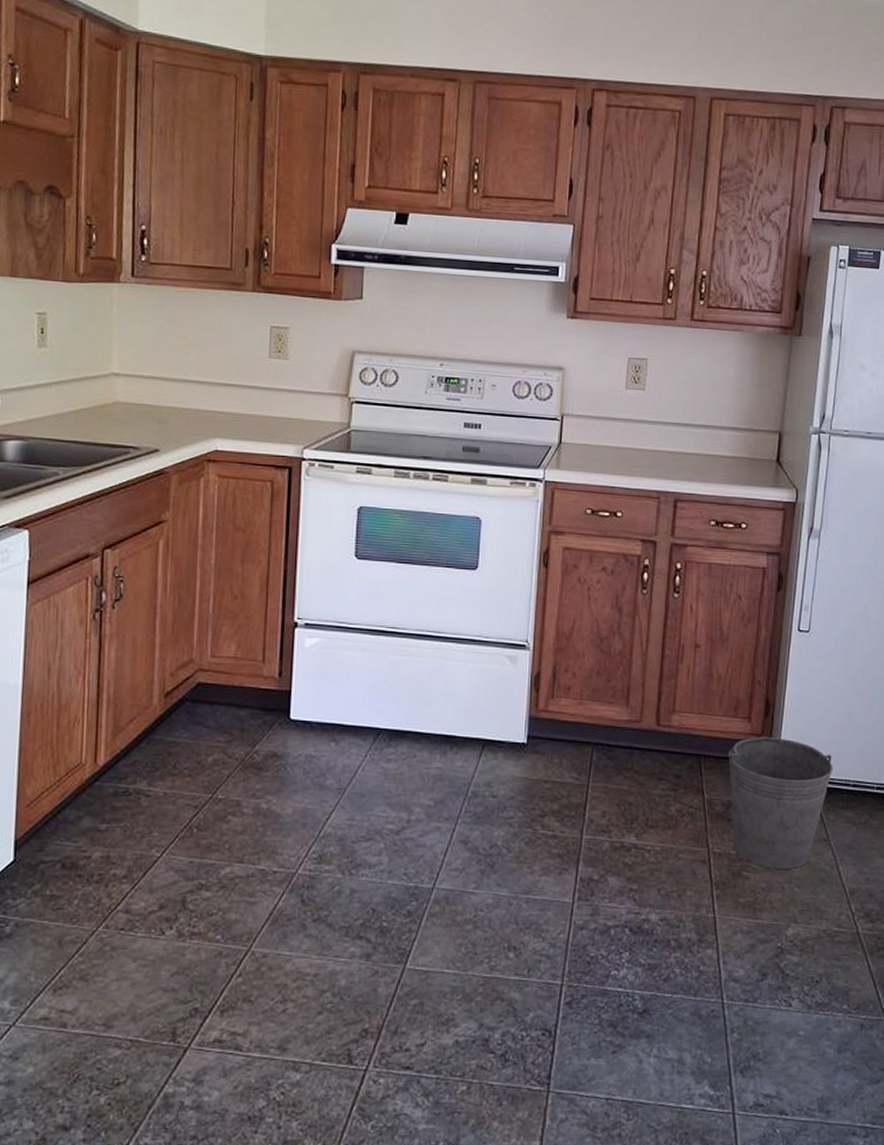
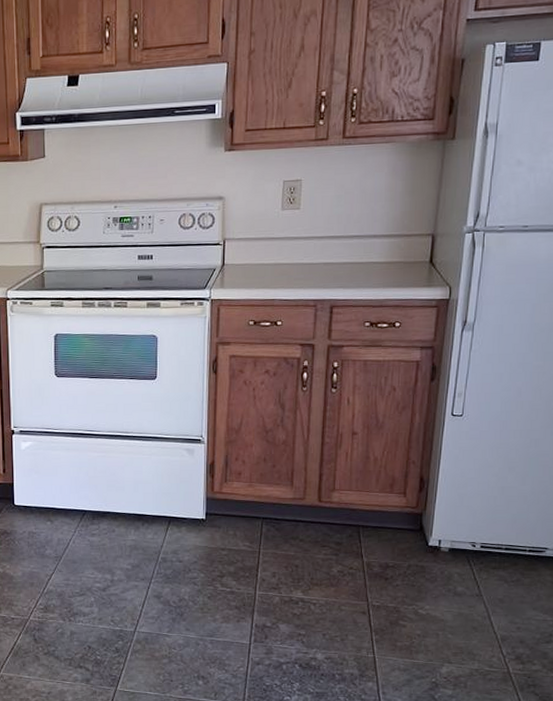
bucket: present [728,736,833,870] -> none [385,508,486,620]

